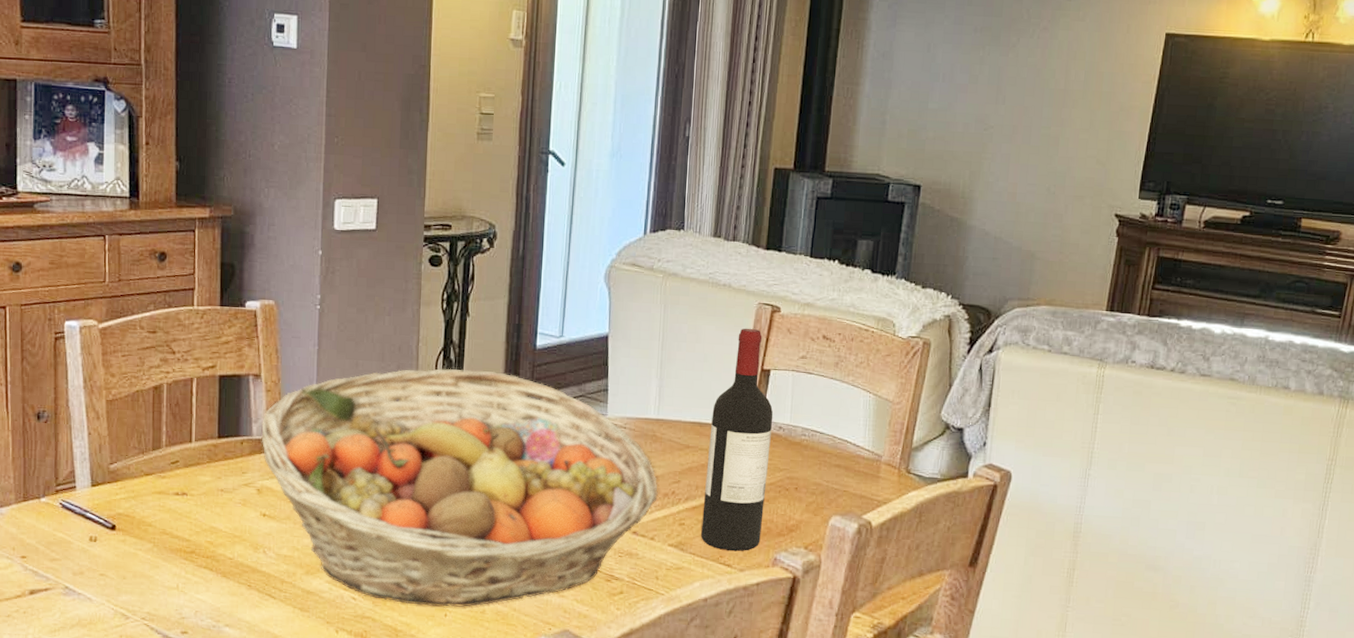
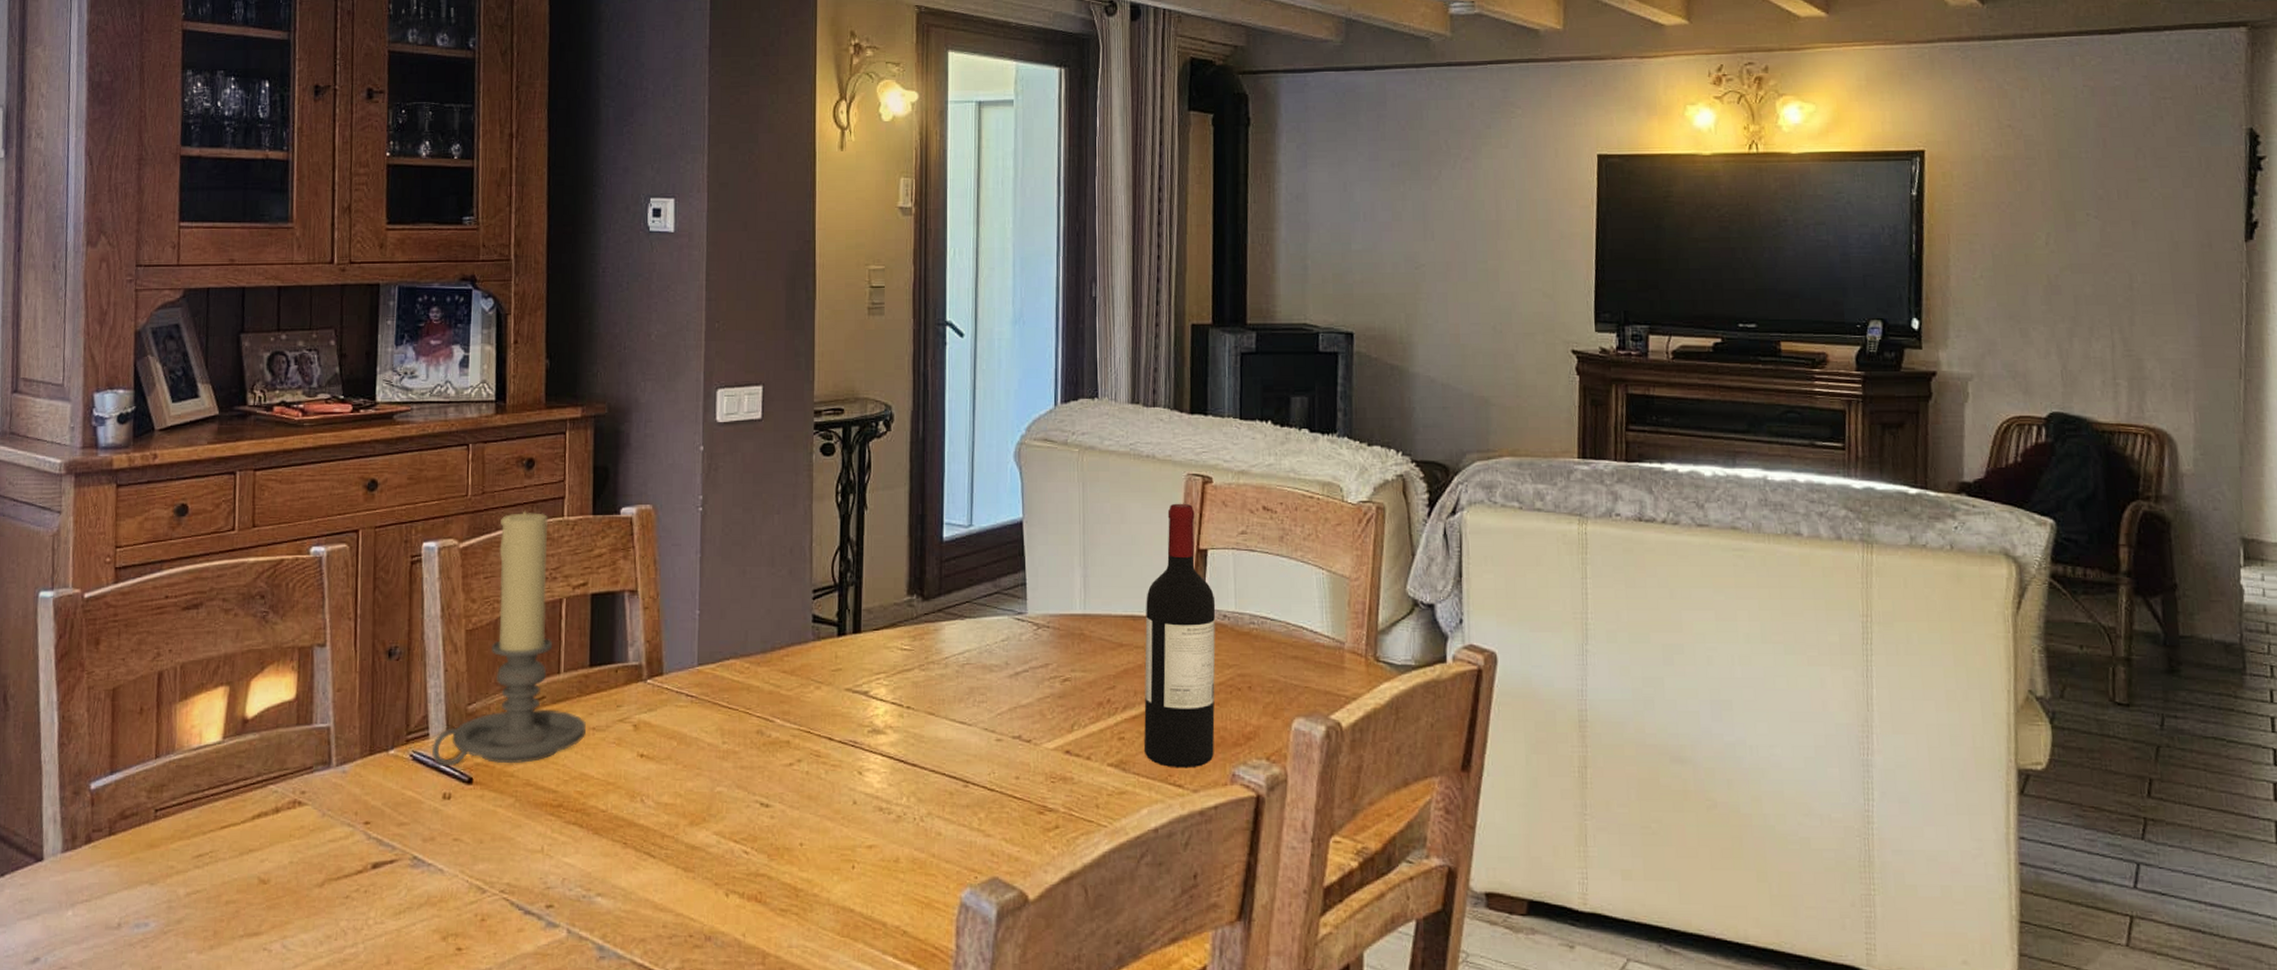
candle holder: none [78,298,215,515] -> present [431,510,586,766]
fruit basket: present [261,368,658,608] -> none [638,569,1091,857]

